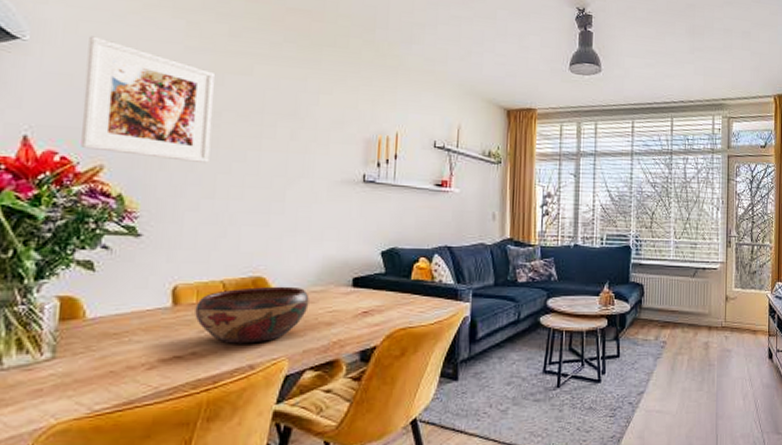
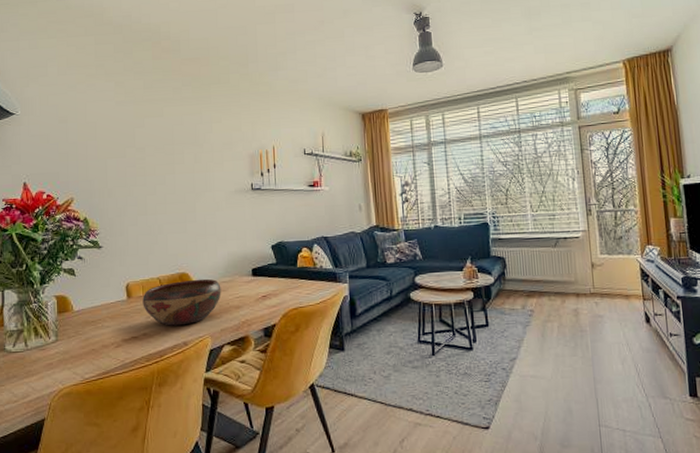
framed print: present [81,36,215,164] -> none [56,104,140,189]

